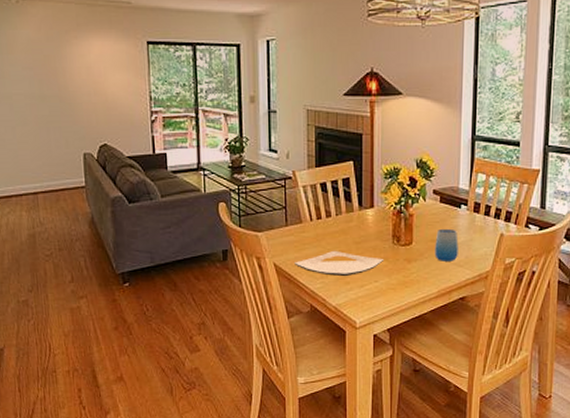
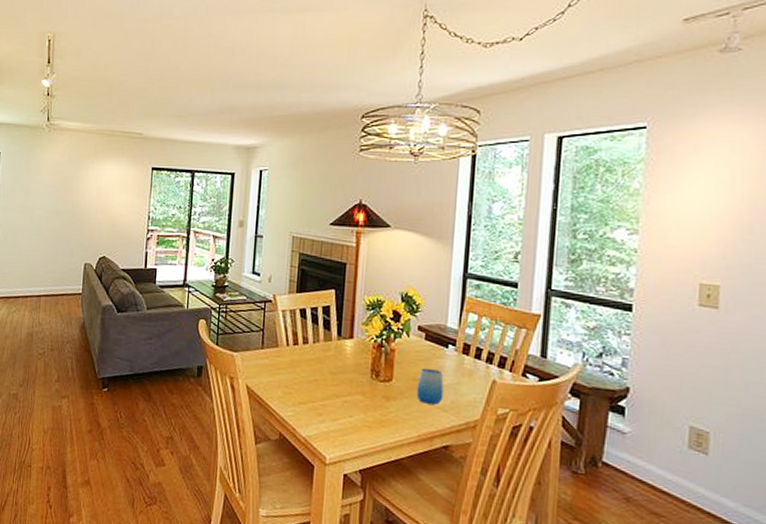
plate: present [295,250,385,277] -> none [267,378,361,408]

